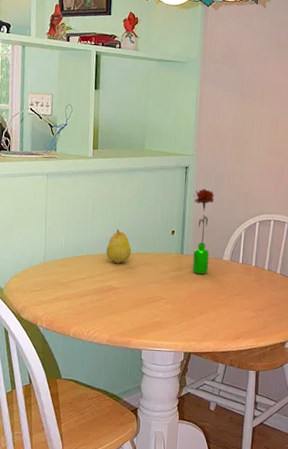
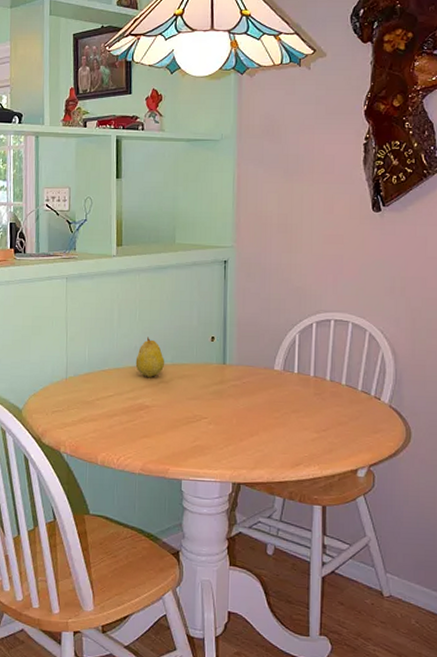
flower: present [192,188,215,274] -> none [235,285,260,388]

